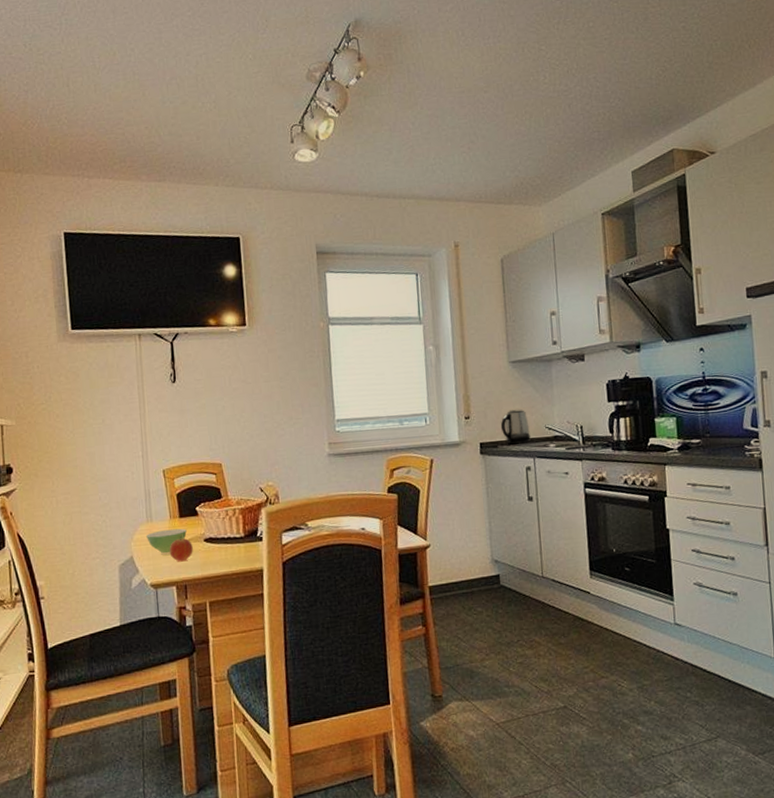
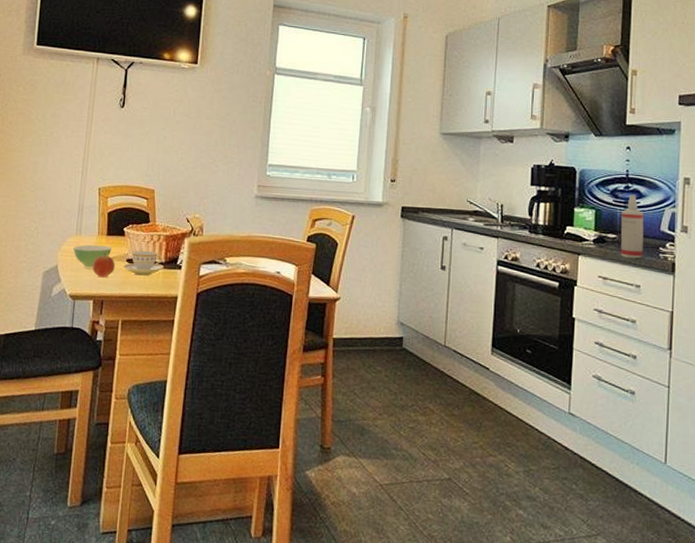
teacup: none [201,526,245,554] -> present [123,250,165,276]
kettle: present [501,409,531,445] -> none [425,179,452,214]
spray bottle: none [702,396,729,461] -> present [620,194,644,259]

